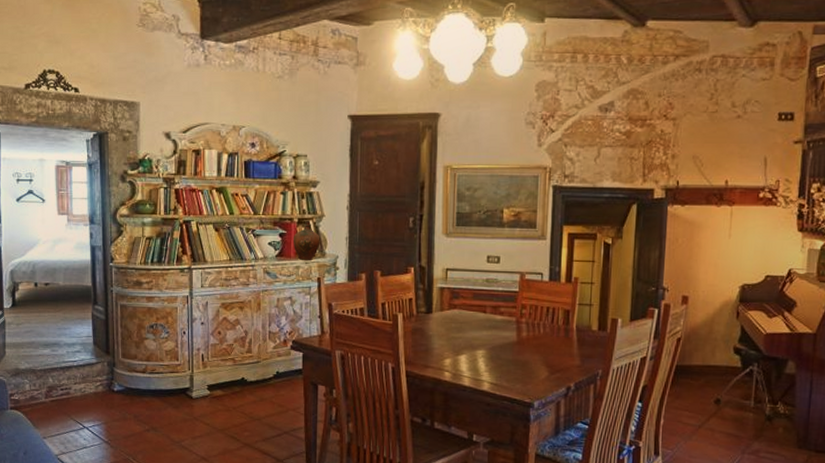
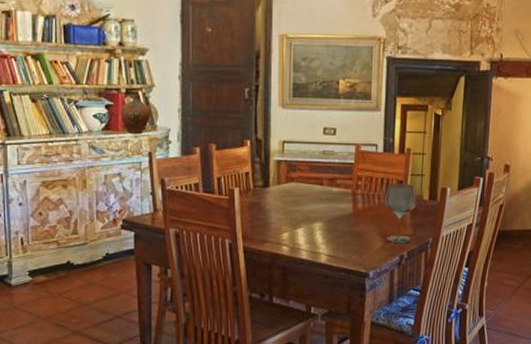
wine glass: none [549,312,585,375] -> present [384,183,417,244]

